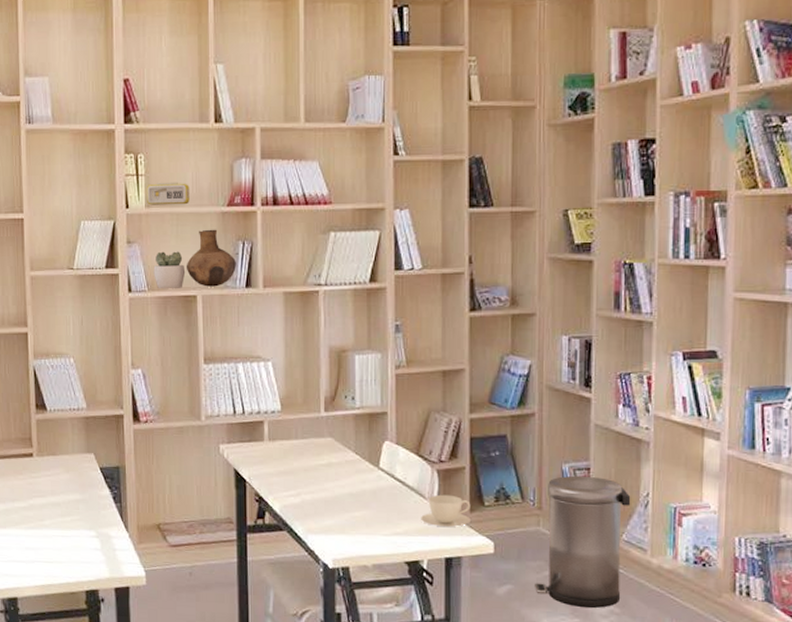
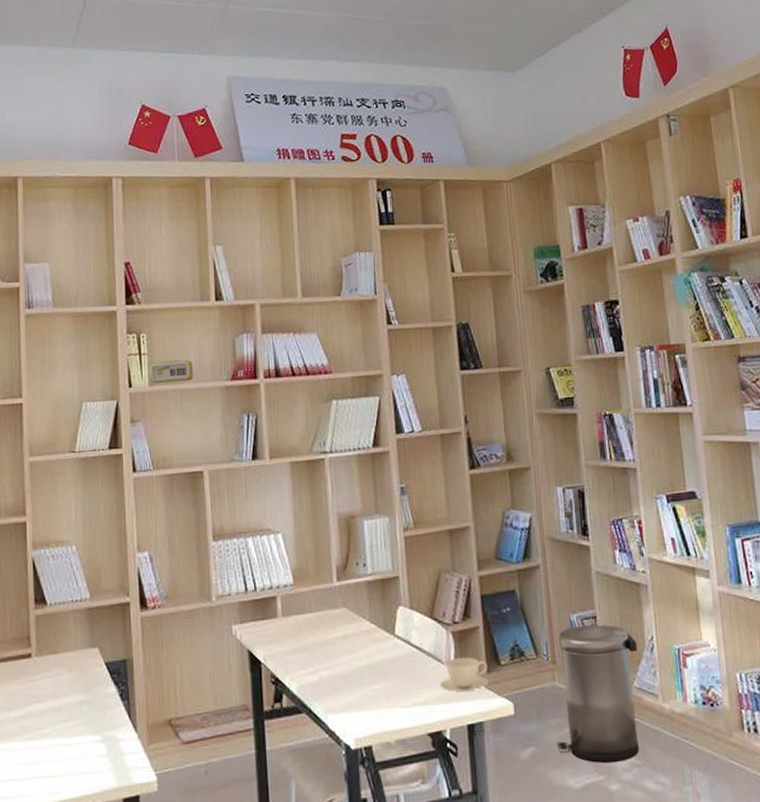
succulent plant: present [153,251,186,289] -> none [158,427,191,467]
vase: present [186,229,236,287] -> none [191,403,242,462]

